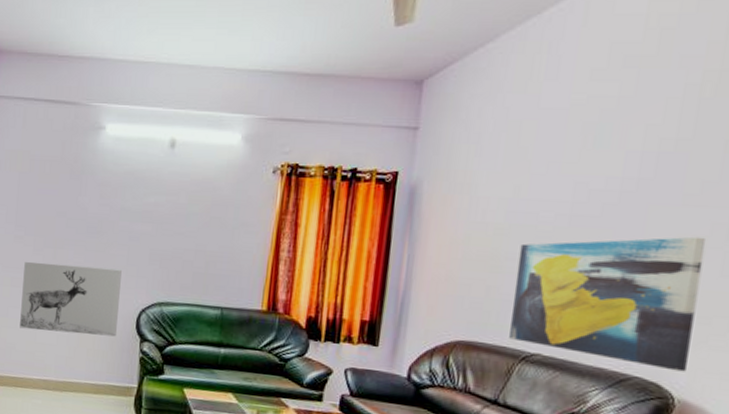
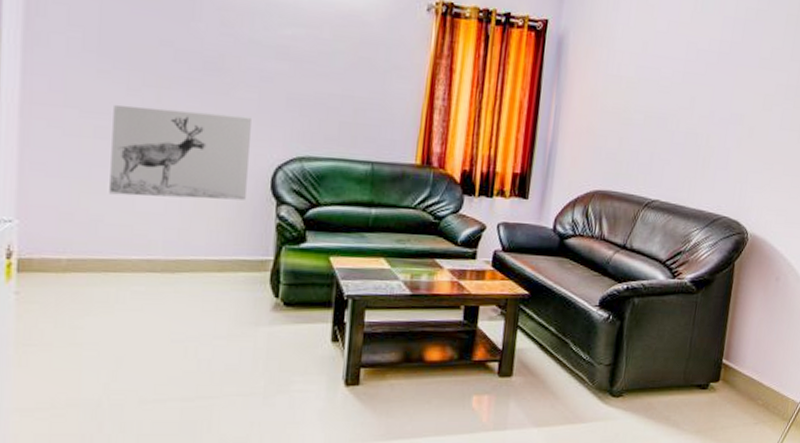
wall art: present [509,236,707,372] -> none [636,95,773,210]

